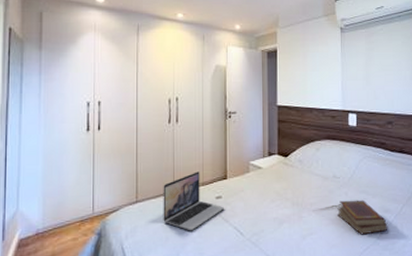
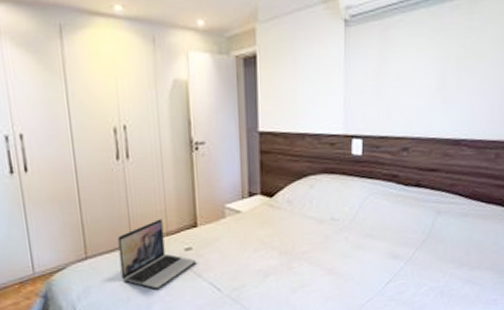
book set: present [337,200,388,235] -> none [335,245,396,286]

